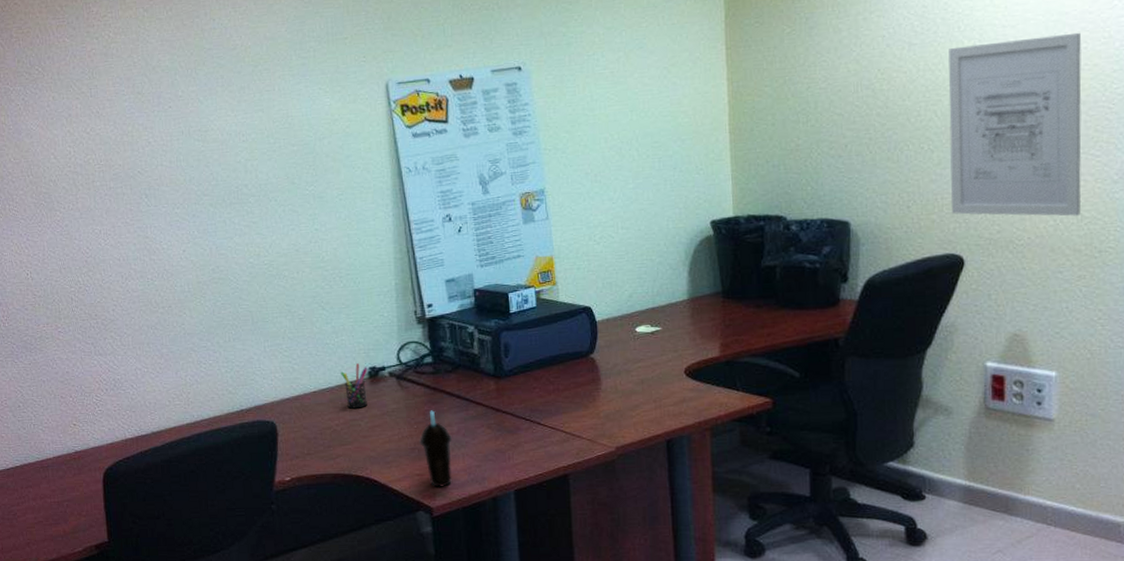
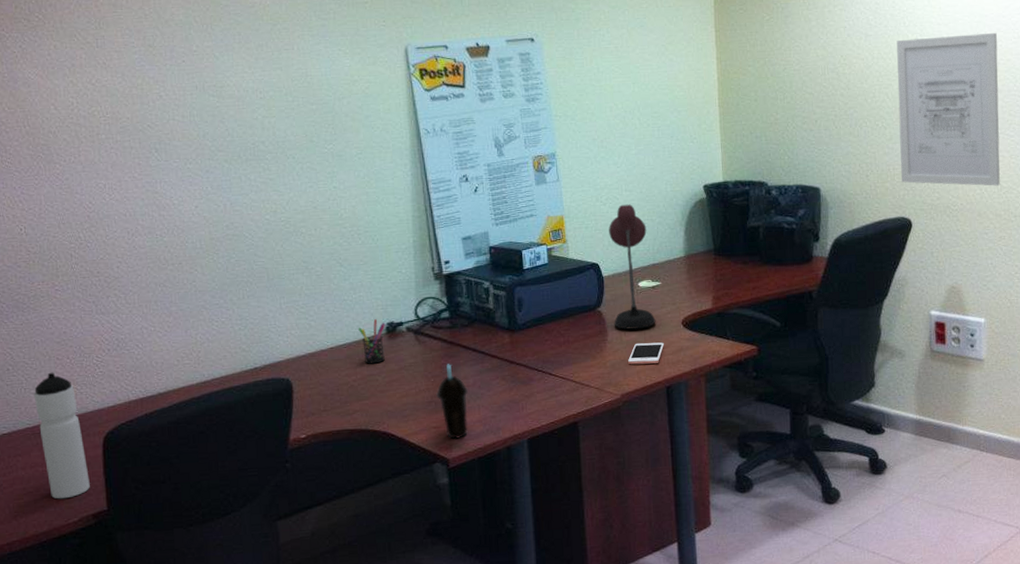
water bottle: none [41,409,93,529] -> present [33,372,90,499]
desk lamp: none [603,243,655,378] -> present [609,204,656,330]
cell phone: none [624,392,664,416] -> present [628,342,664,365]

